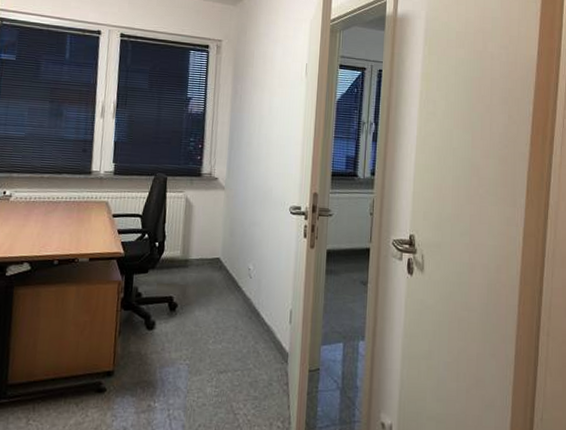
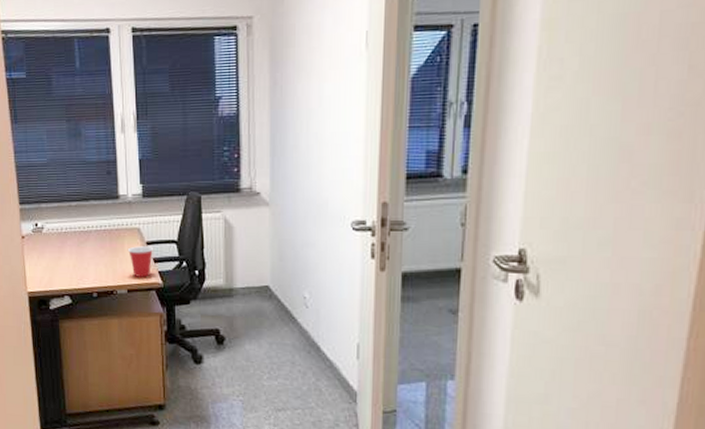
cup: none [93,218,120,247] -> present [127,246,154,277]

